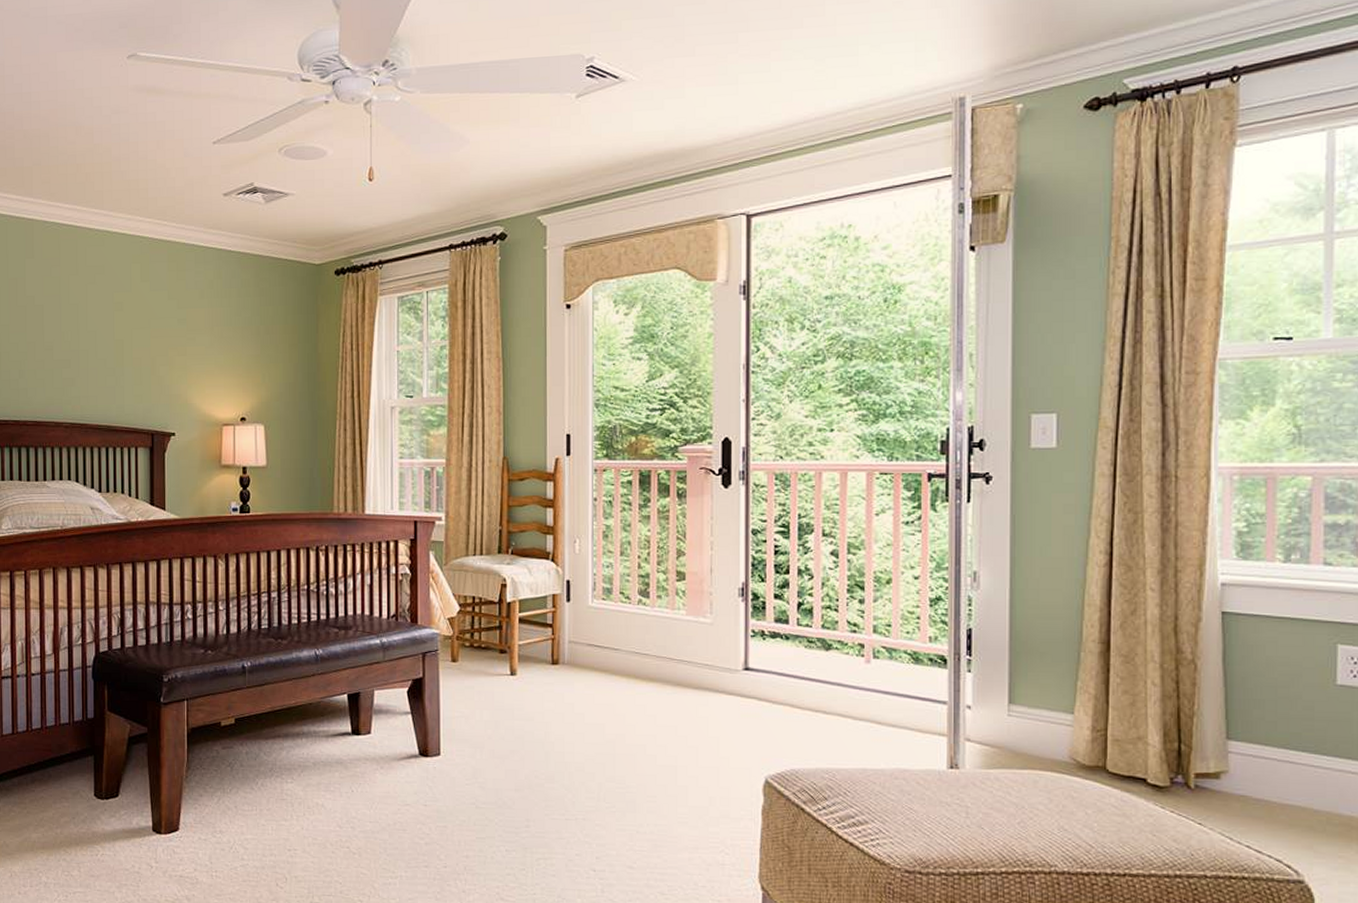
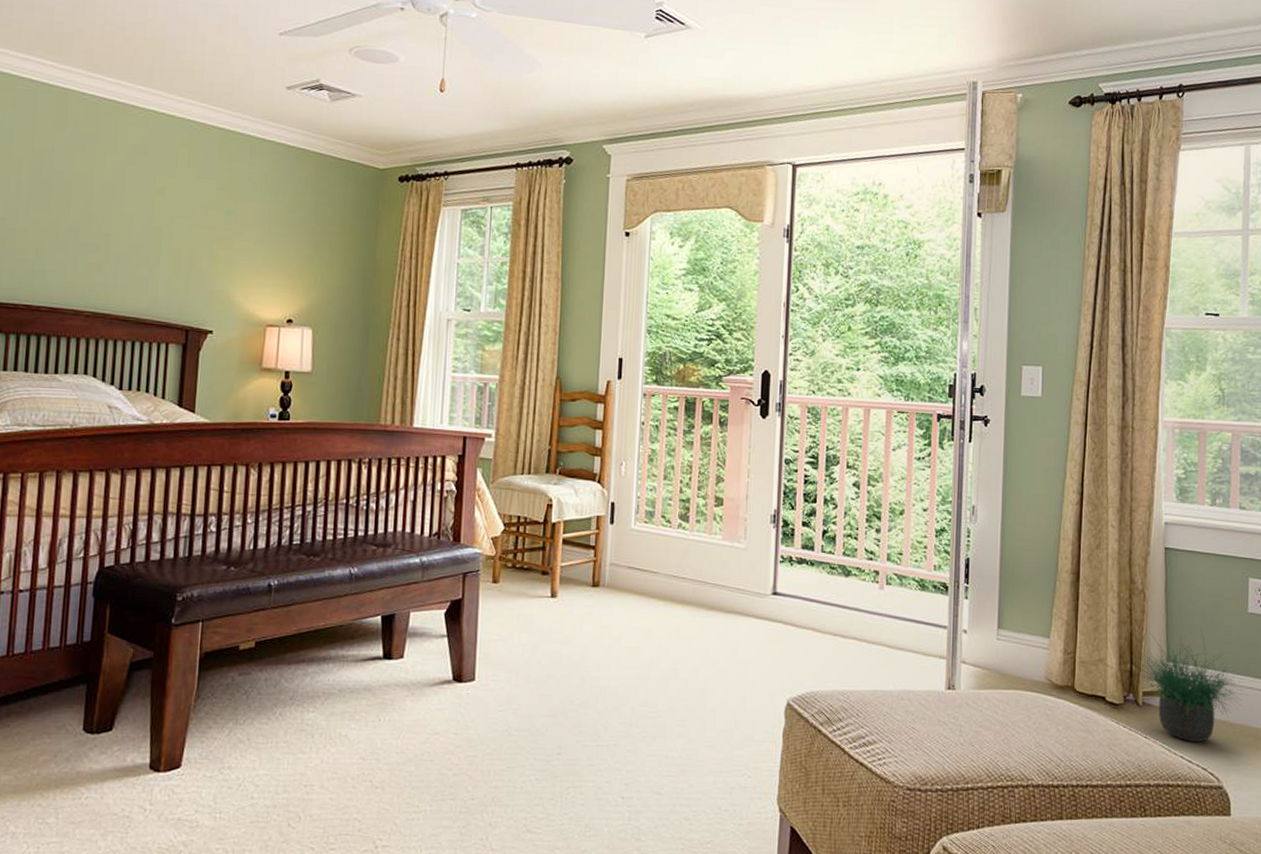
potted plant: none [1179,704,1337,831] -> present [1130,629,1248,743]

